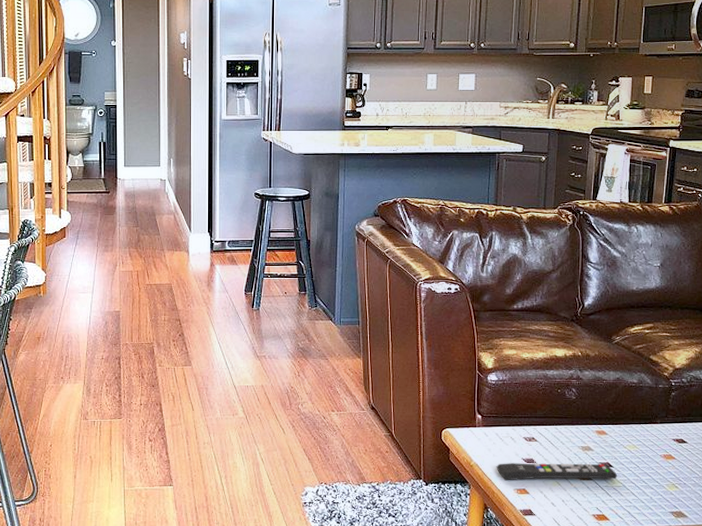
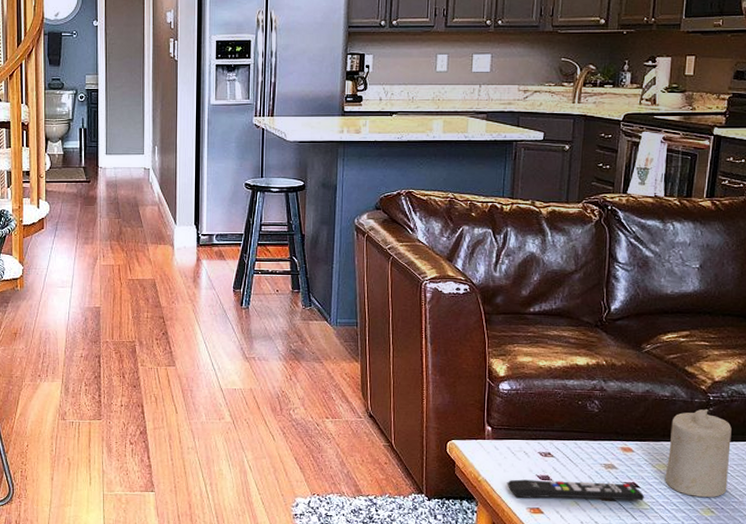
candle: none [635,393,691,474] -> present [665,408,732,498]

